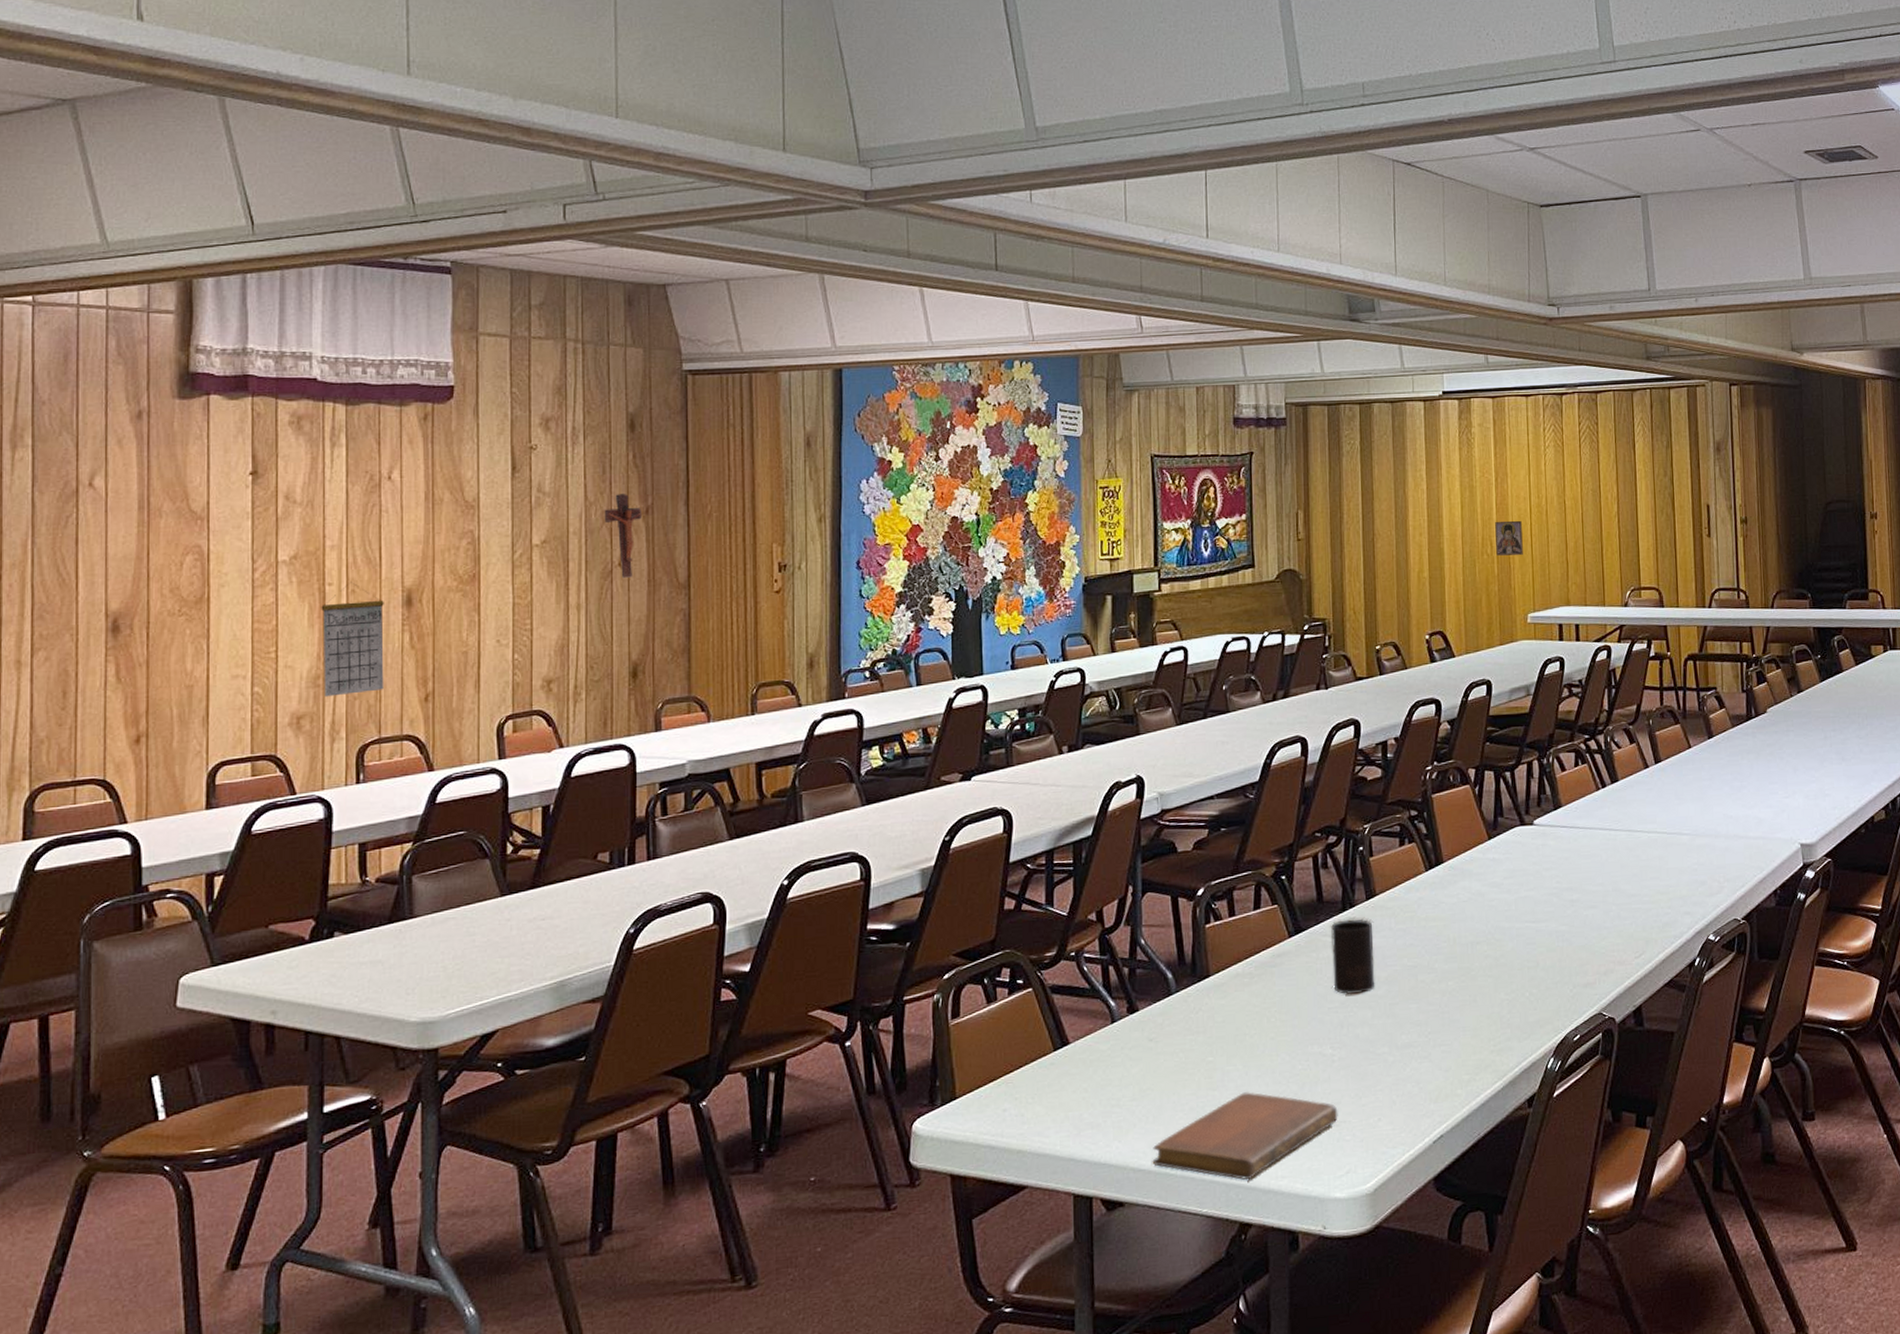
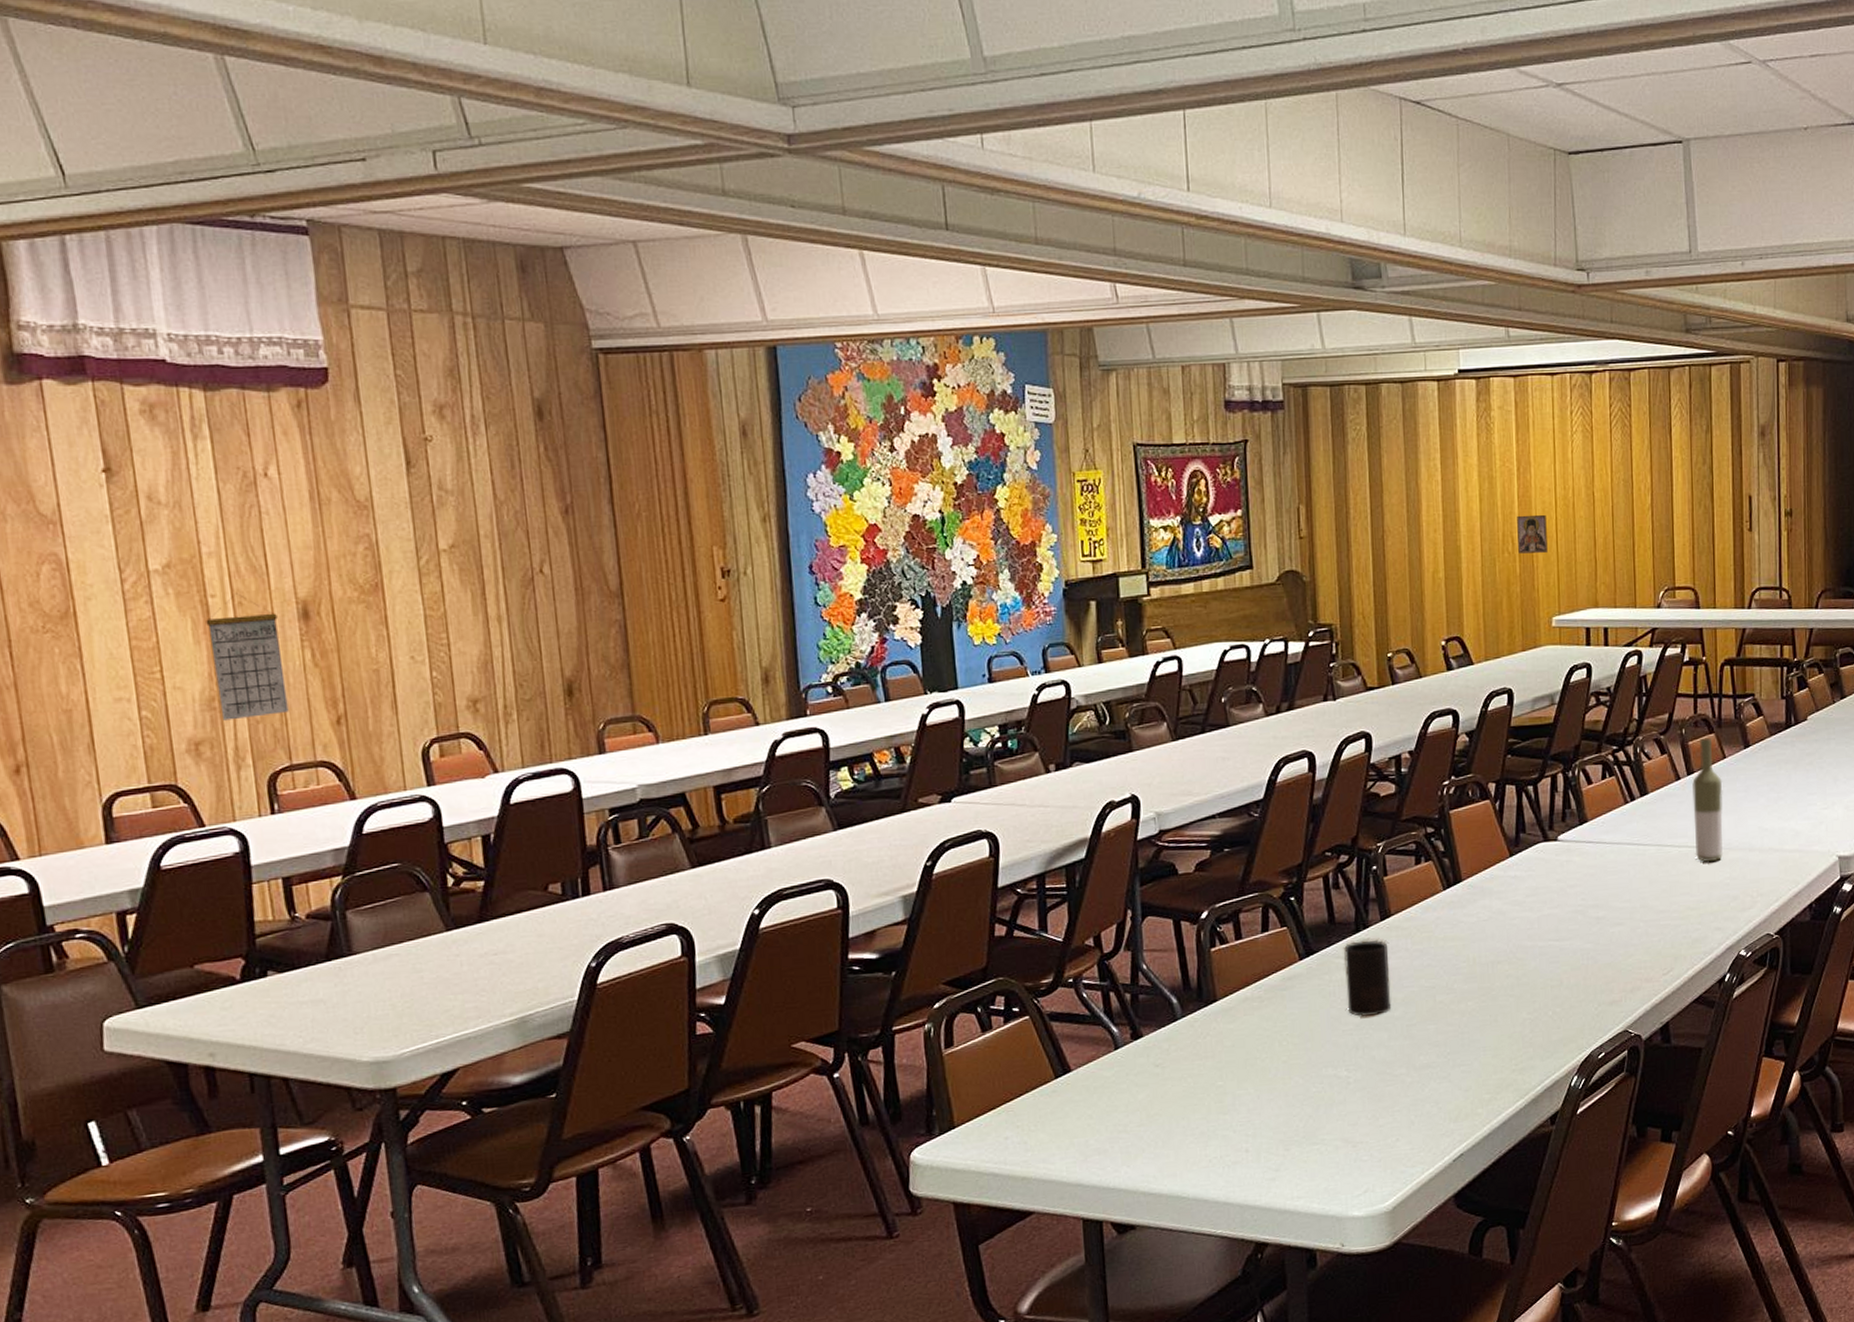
crucifix: present [604,494,641,578] -> none [517,491,561,586]
notebook: present [1152,1092,1338,1180] -> none [1163,1115,1355,1201]
bottle: none [1660,728,1691,848] -> present [1692,737,1724,863]

